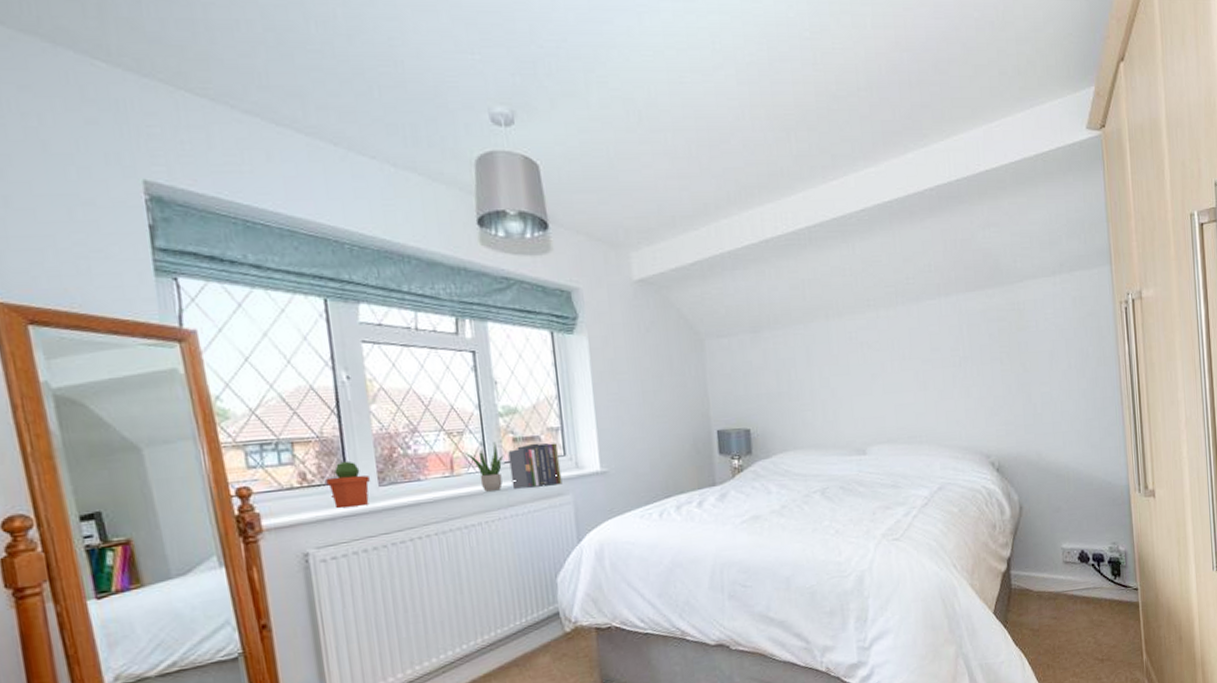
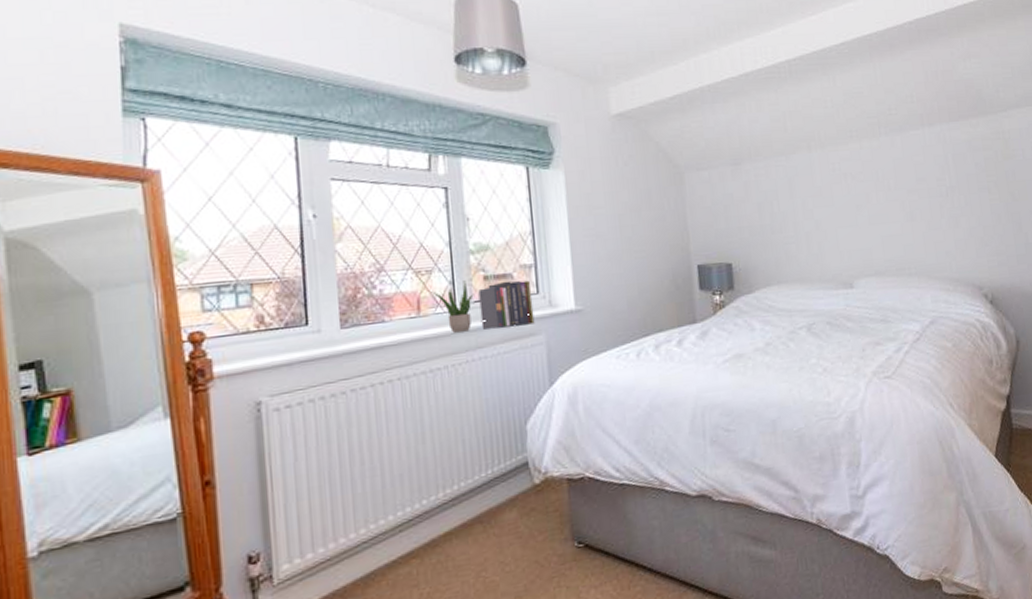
succulent plant: present [326,461,370,509] -> none [285,302,331,354]

